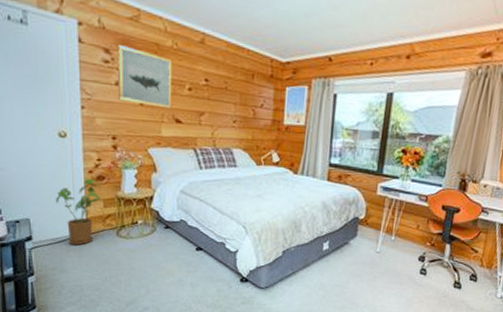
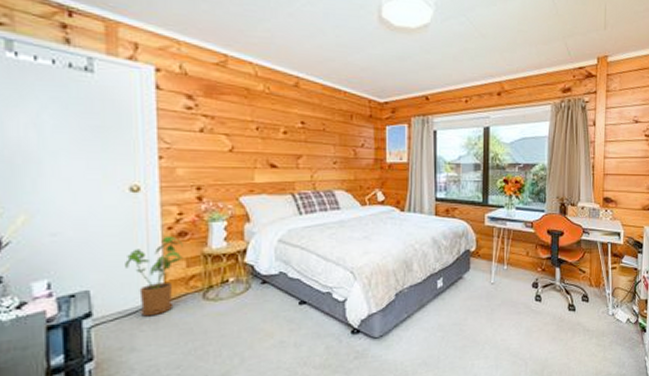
wall art: present [117,45,173,109] -> none [201,91,265,154]

